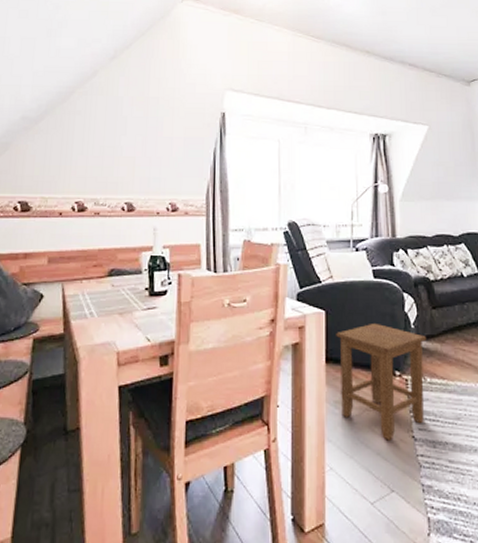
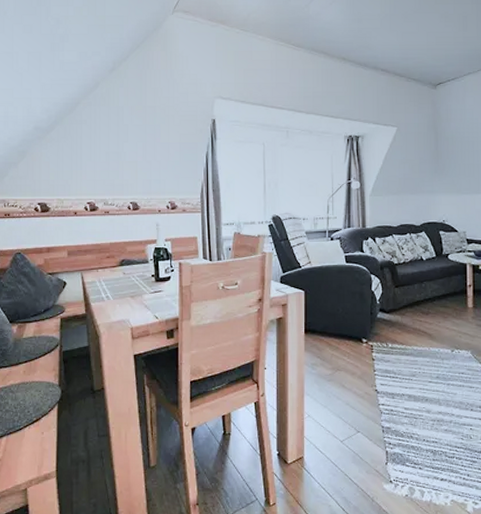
stool: present [336,322,426,441] -> none [313,300,389,394]

